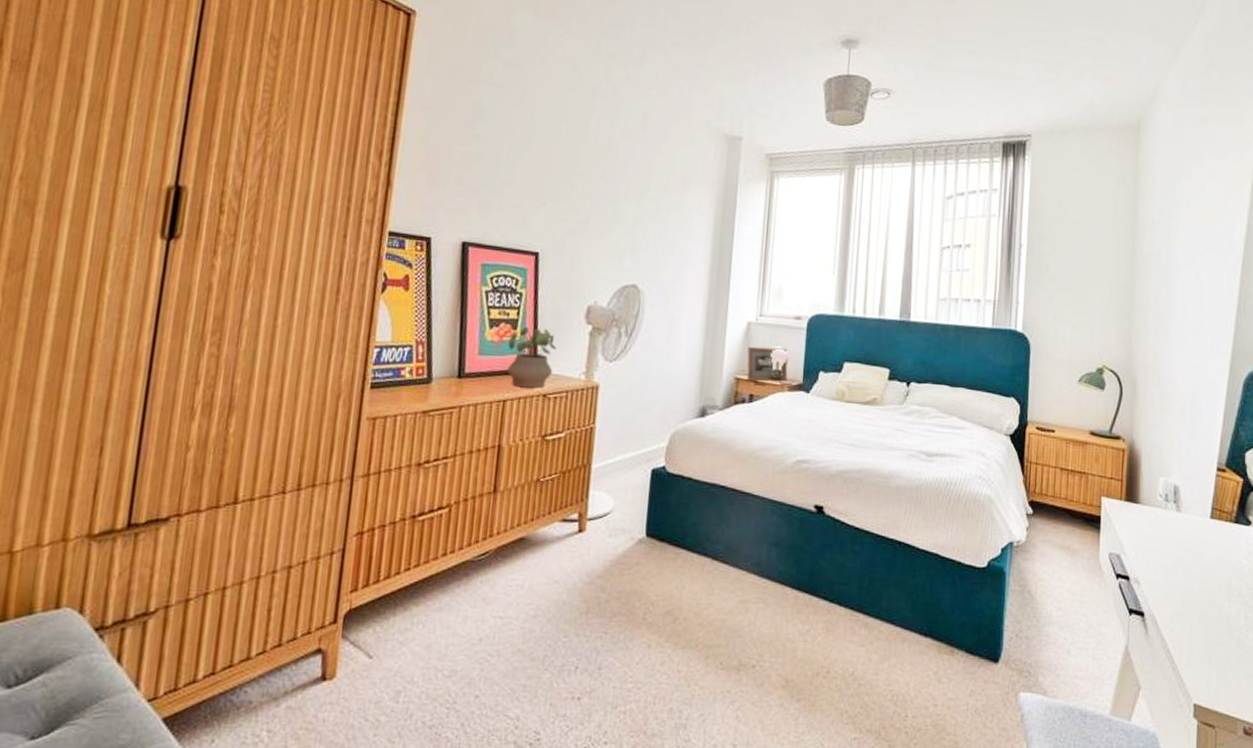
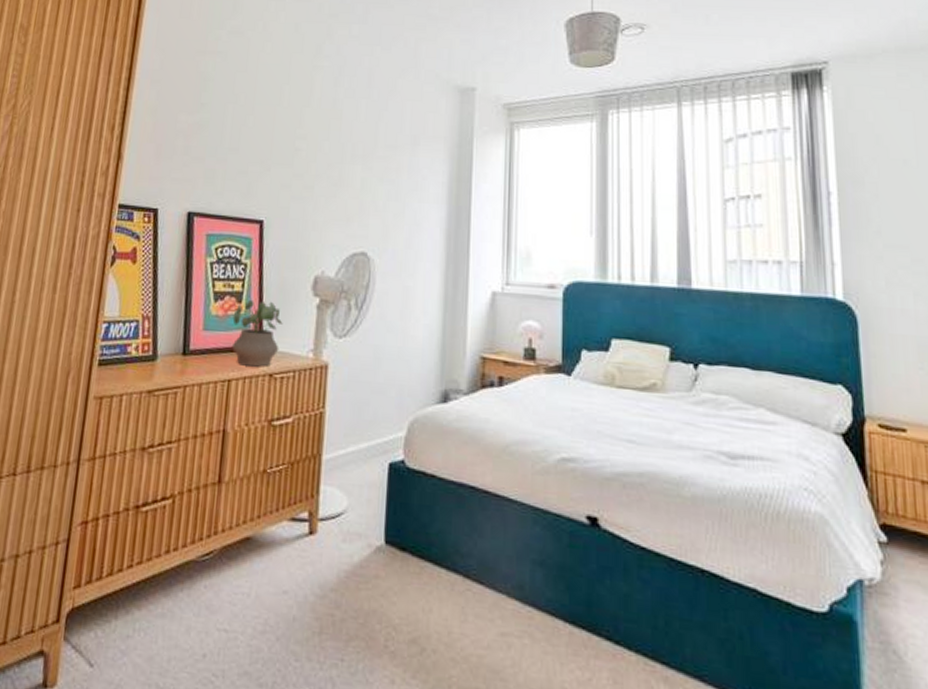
picture frame: present [747,346,788,382] -> none [493,320,543,362]

